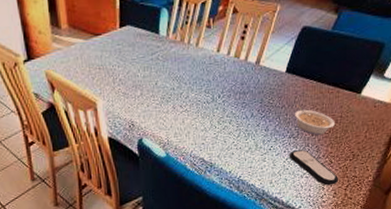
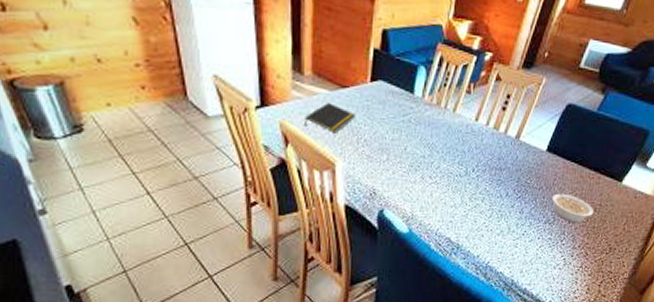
notepad: none [66,50,110,77] -> present [305,103,356,134]
remote control: present [290,150,338,186] -> none [543,238,593,280]

